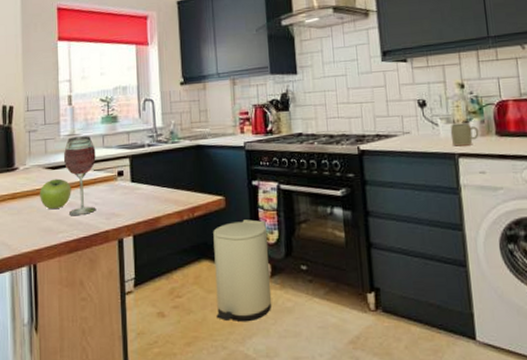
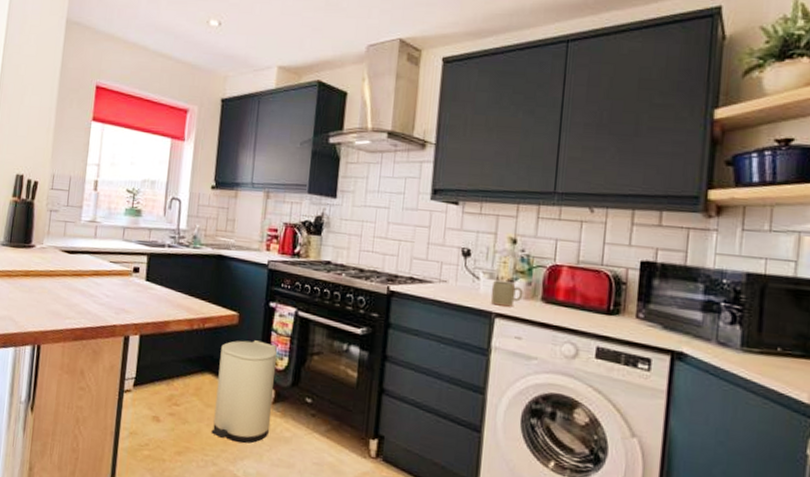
fruit: present [40,178,71,209] -> none [52,263,85,294]
wineglass: present [63,136,96,216] -> none [79,223,115,305]

